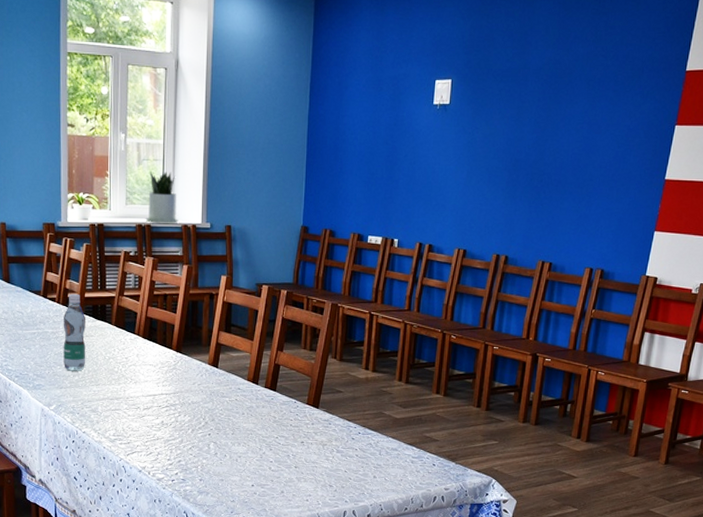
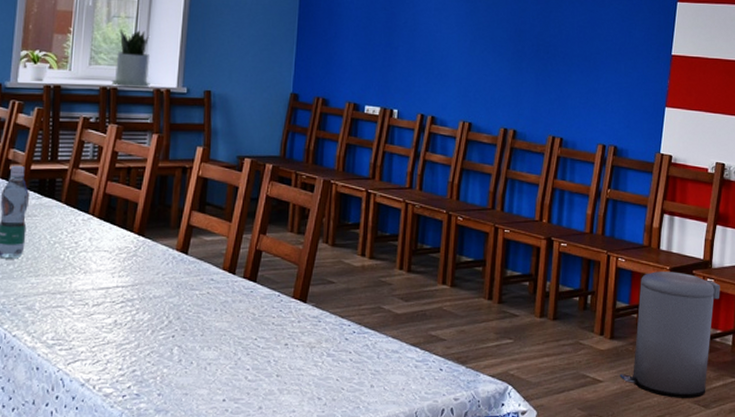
pedal bin: none [592,384,694,493] -> present [619,271,720,398]

